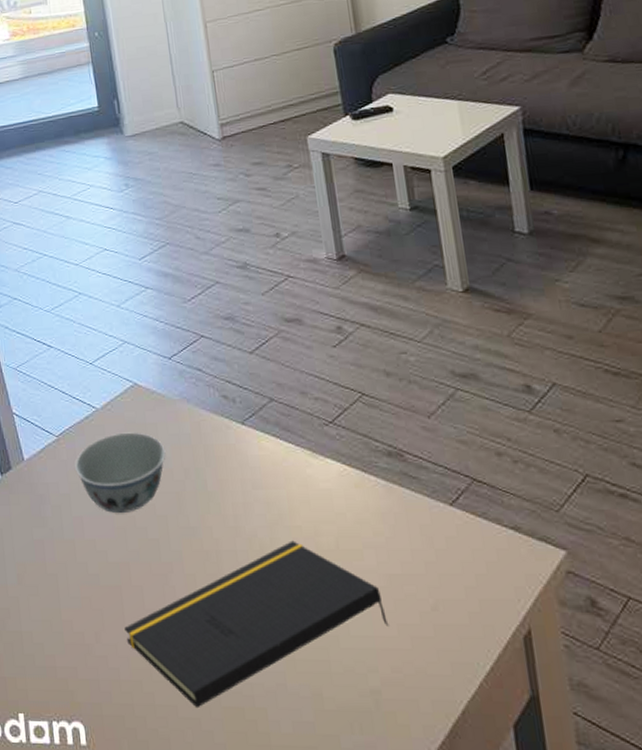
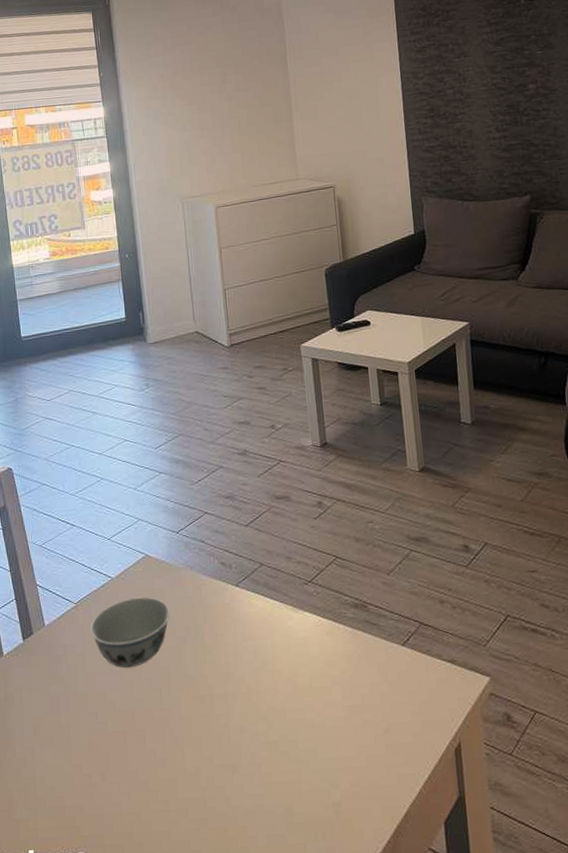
notepad: present [124,540,389,709] -> none [127,682,350,832]

